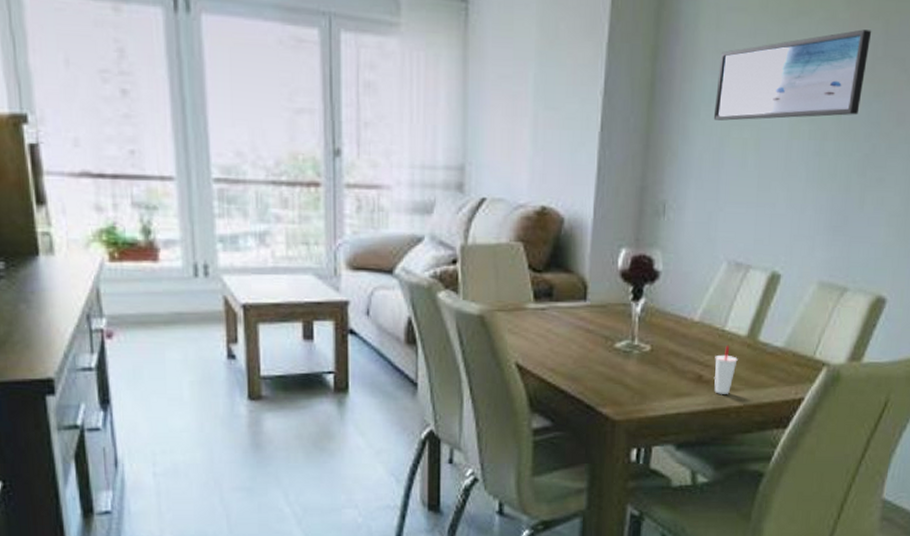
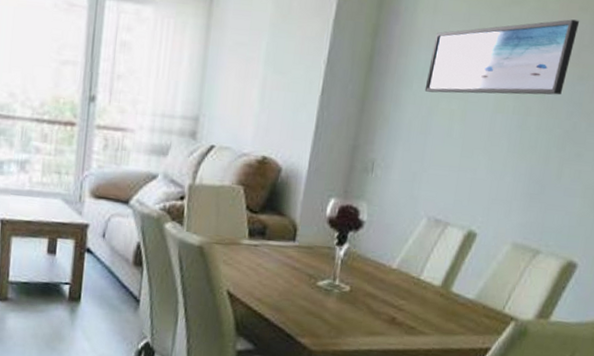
cup: present [714,346,738,394] -> none [405,293,430,337]

